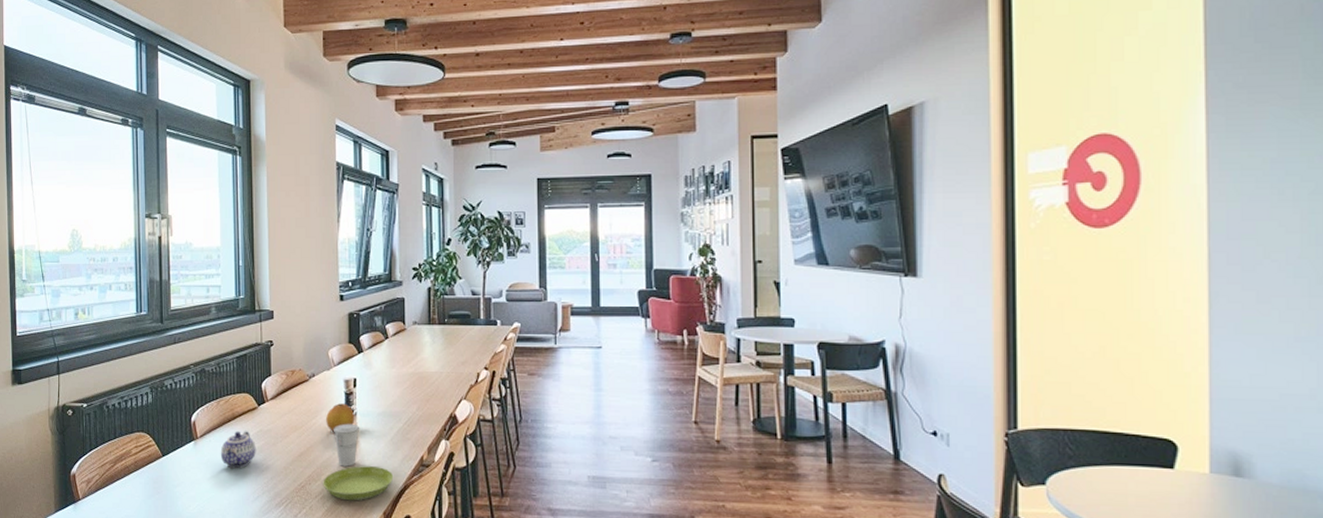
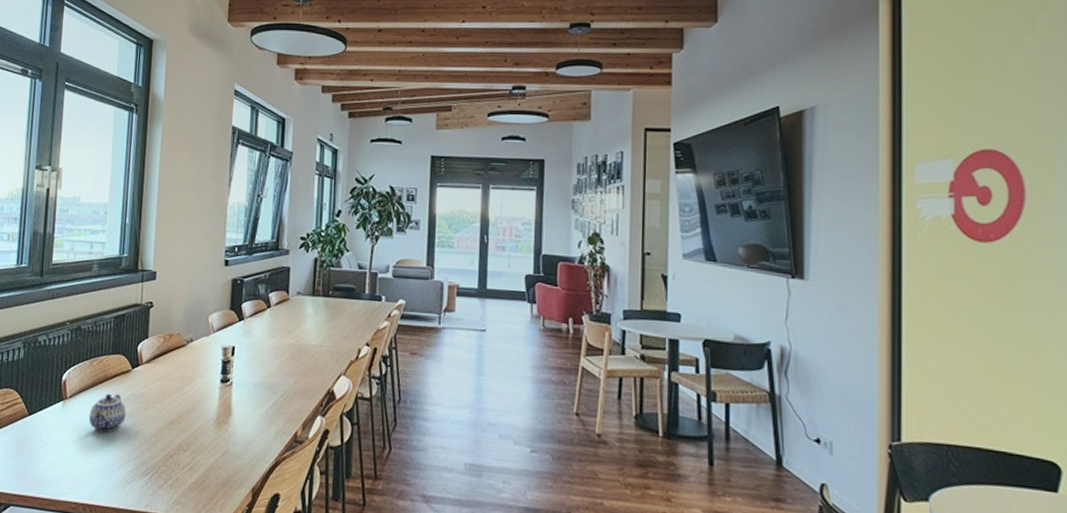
saucer: present [323,466,394,501] -> none [191,437,266,475]
fruit: present [326,403,355,432] -> none [200,371,231,401]
cup: present [334,423,359,467] -> none [207,392,234,438]

